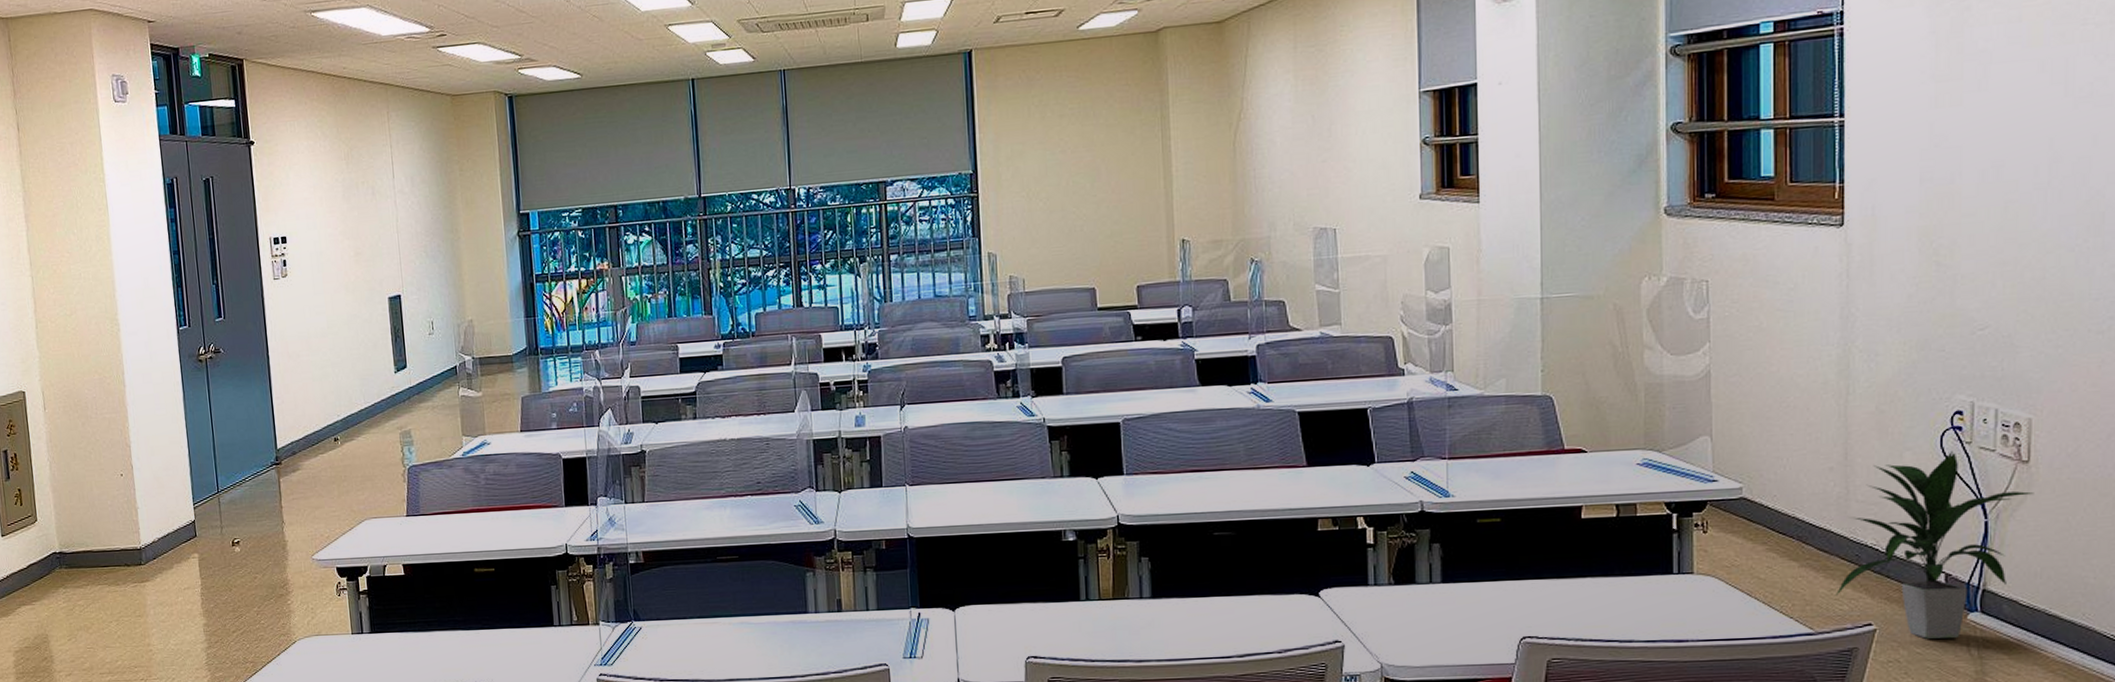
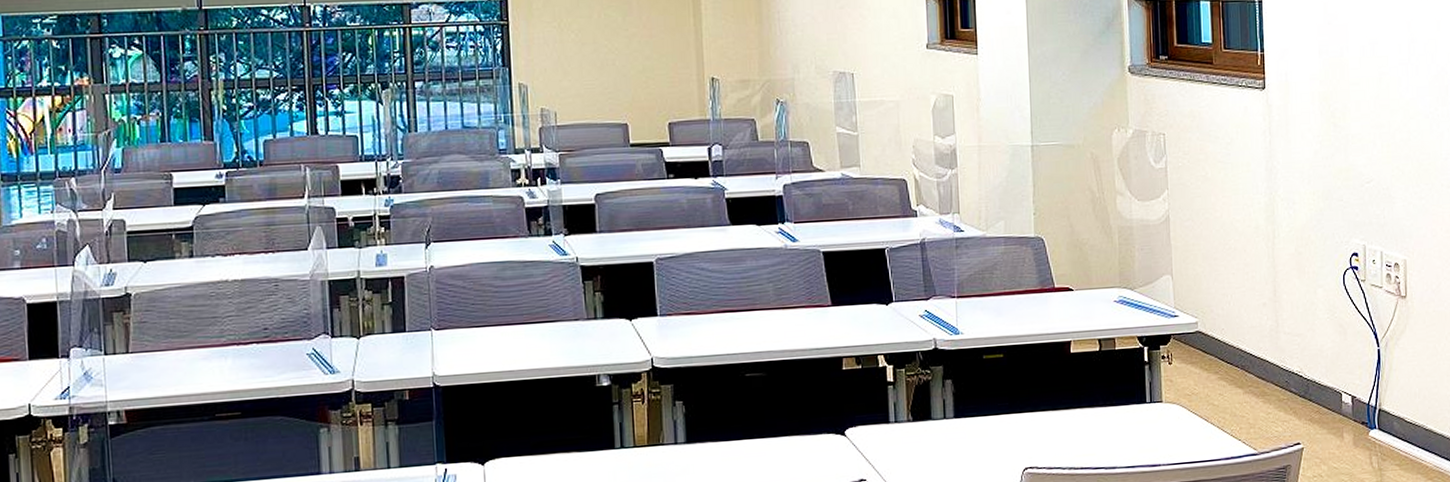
indoor plant: present [1835,450,2034,639] -> none [1271,287,1411,455]

